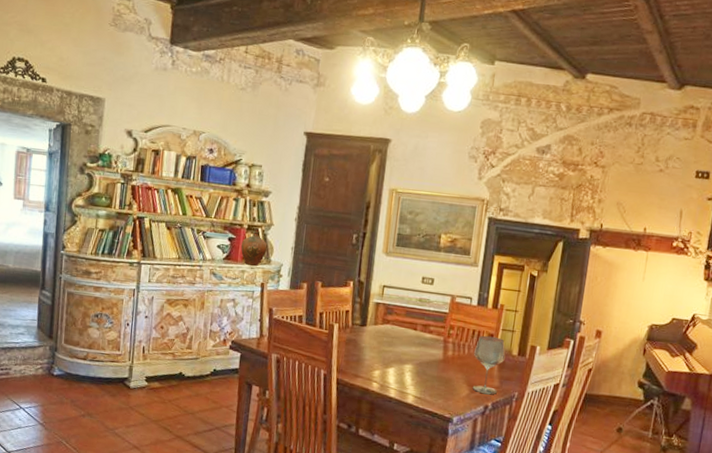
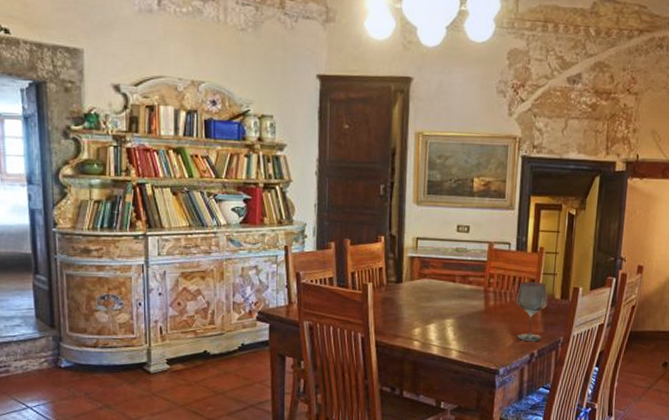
ceramic jug: present [241,228,268,267] -> none [258,186,288,229]

